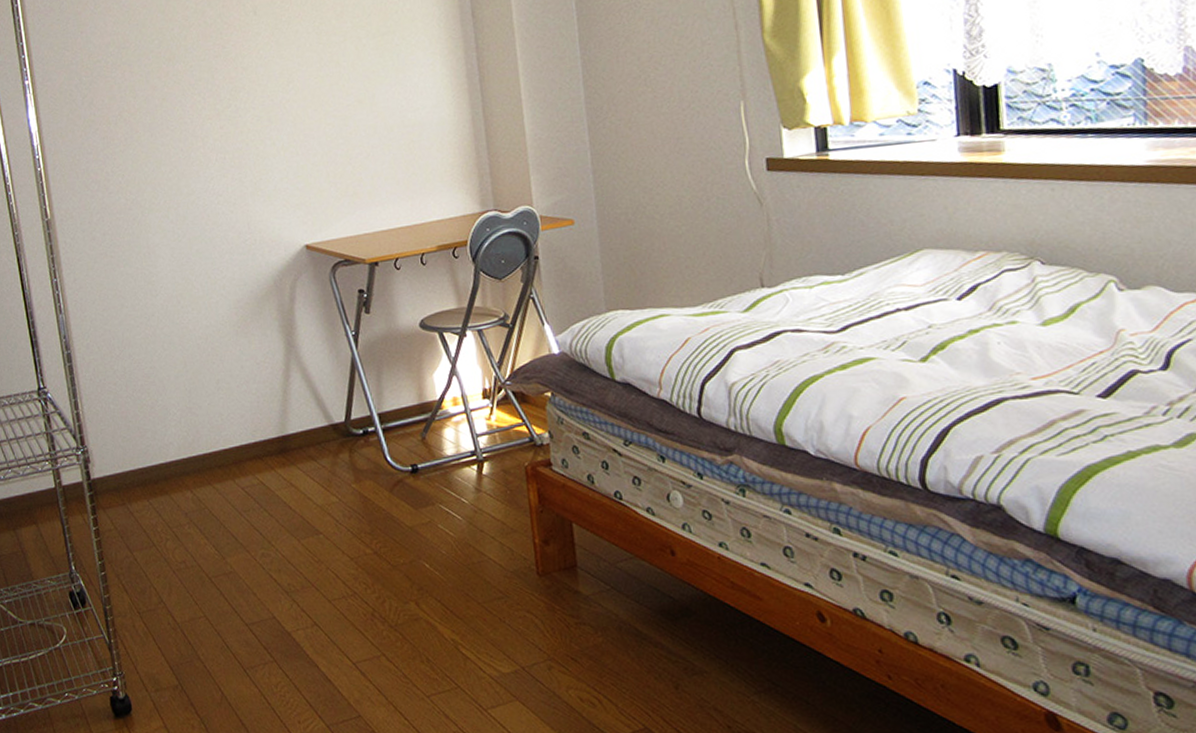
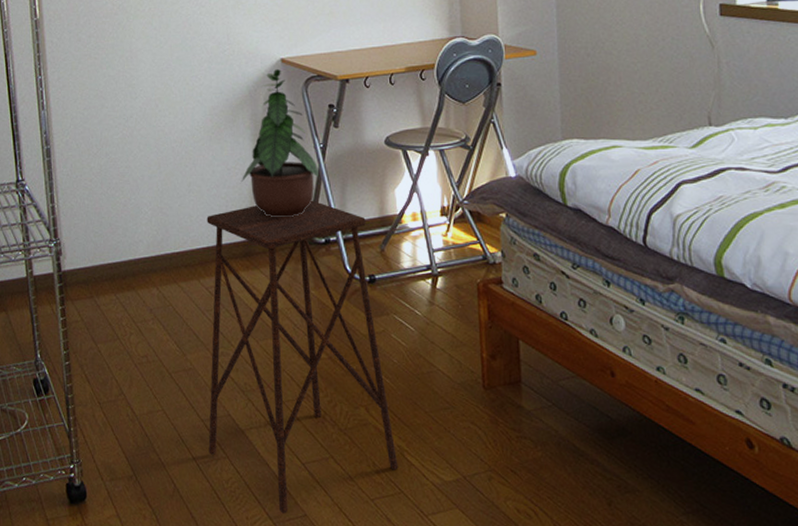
side table: none [238,390,454,715] -> present [206,200,399,514]
potted plant: none [271,256,354,411] -> present [241,69,320,218]

